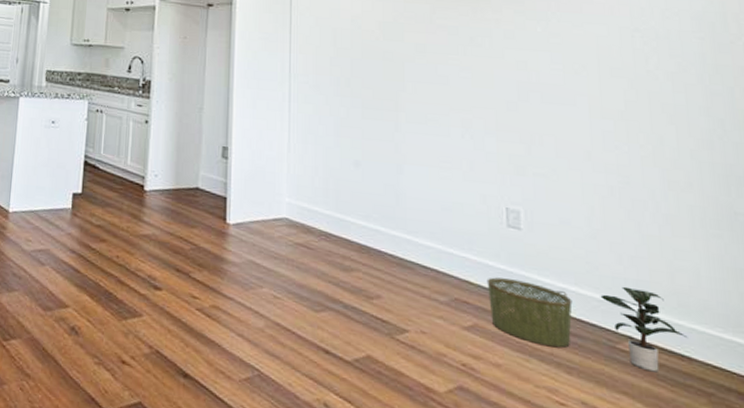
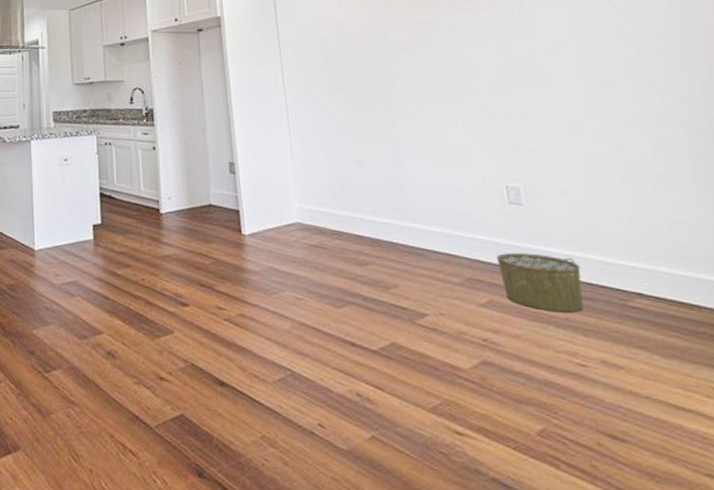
potted plant: present [600,286,688,372] -> none [606,246,695,324]

